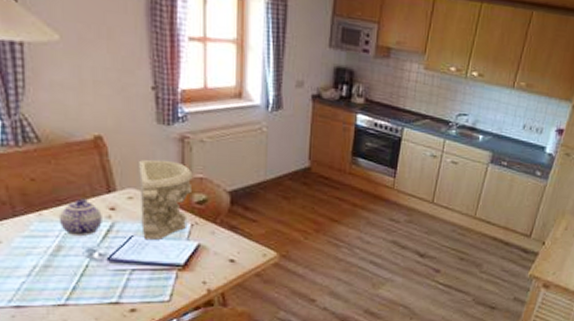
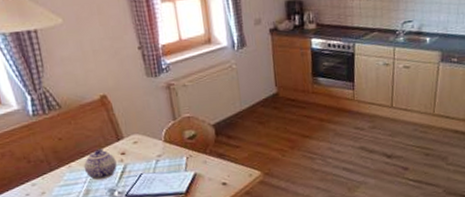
decorative bowl: present [139,159,193,241] -> none [137,106,183,176]

